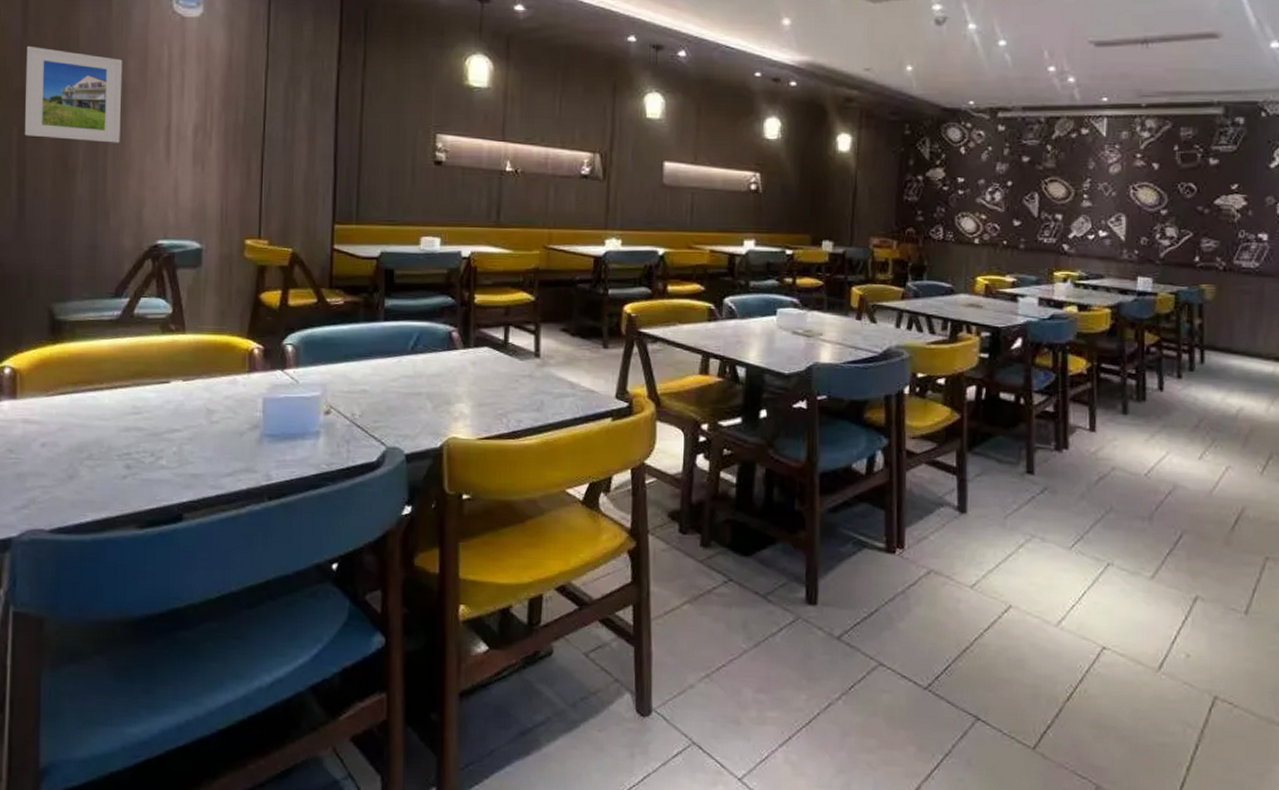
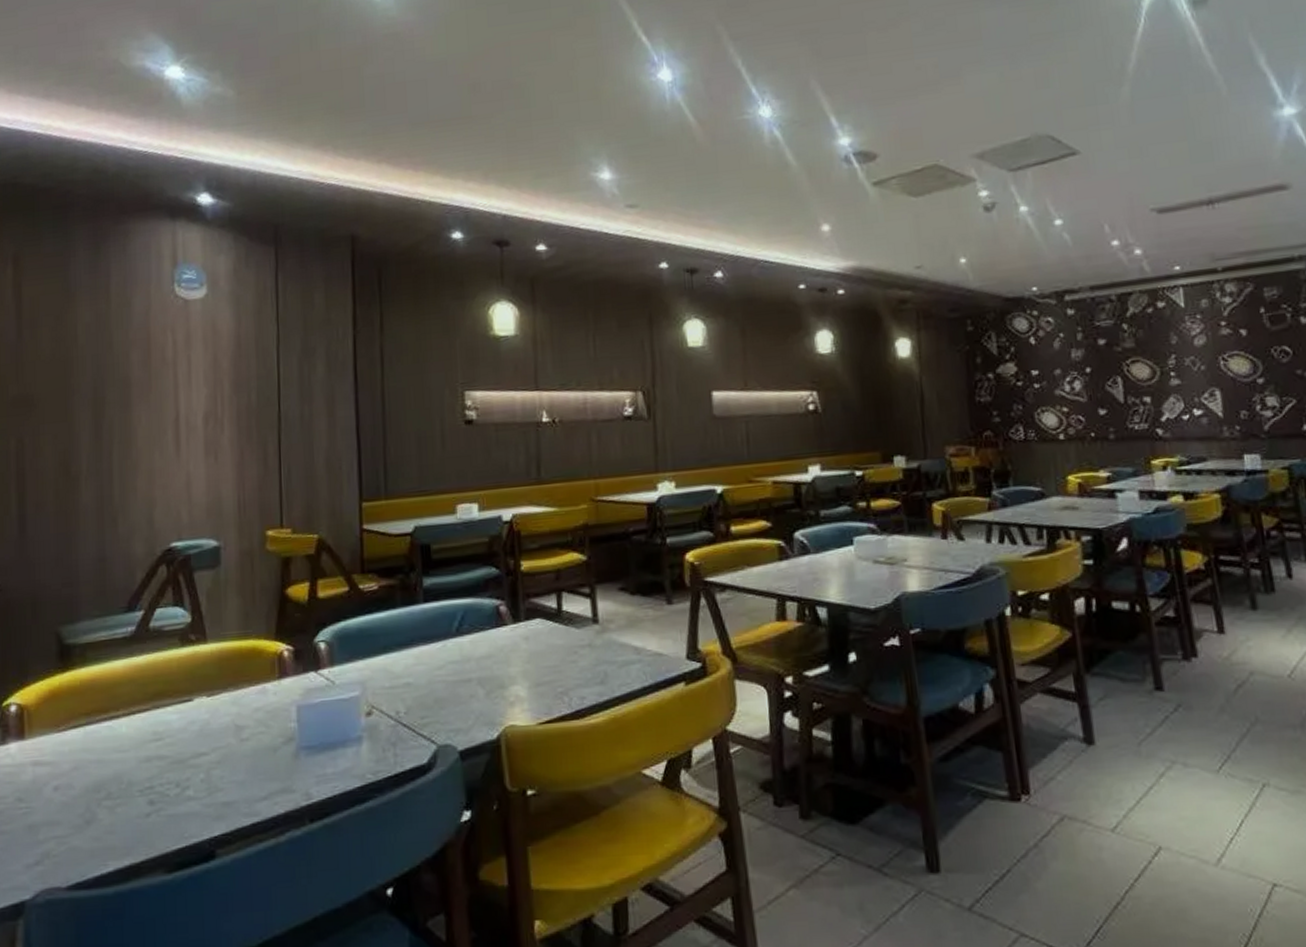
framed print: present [24,45,123,143] -> none [22,349,126,447]

